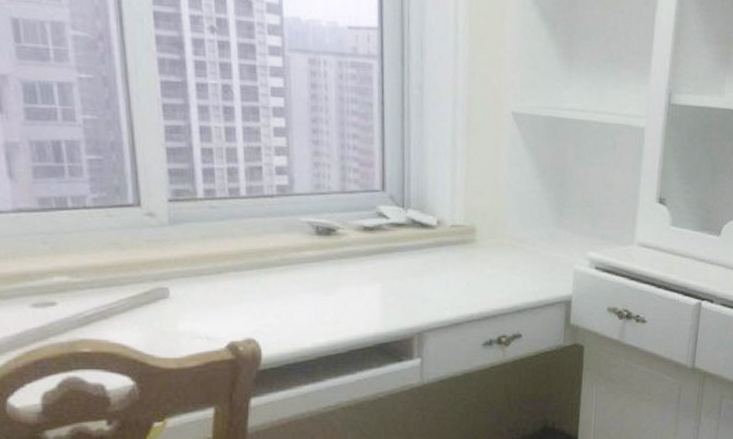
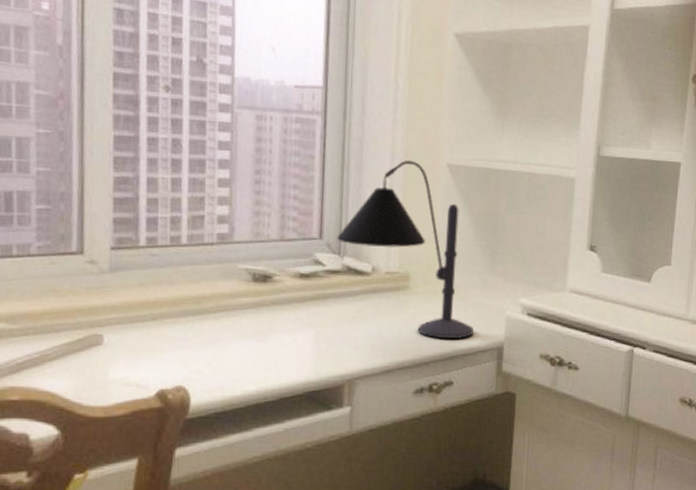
desk lamp: none [400,108,541,293] -> present [337,160,474,339]

